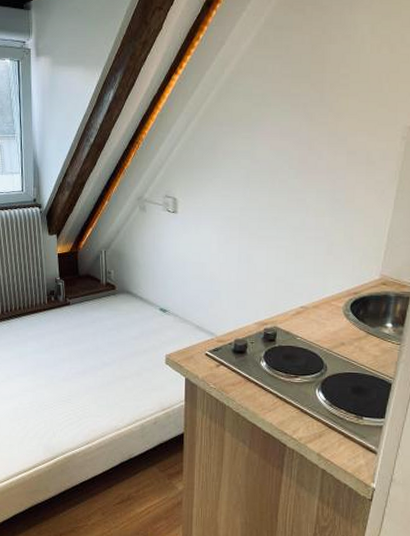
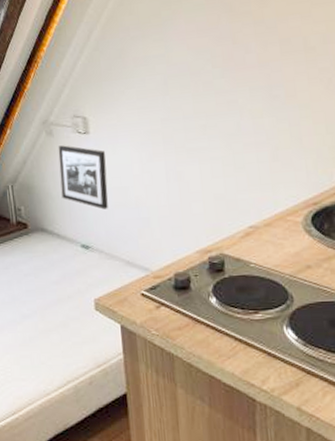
picture frame: none [148,221,190,280] -> present [58,145,108,210]

